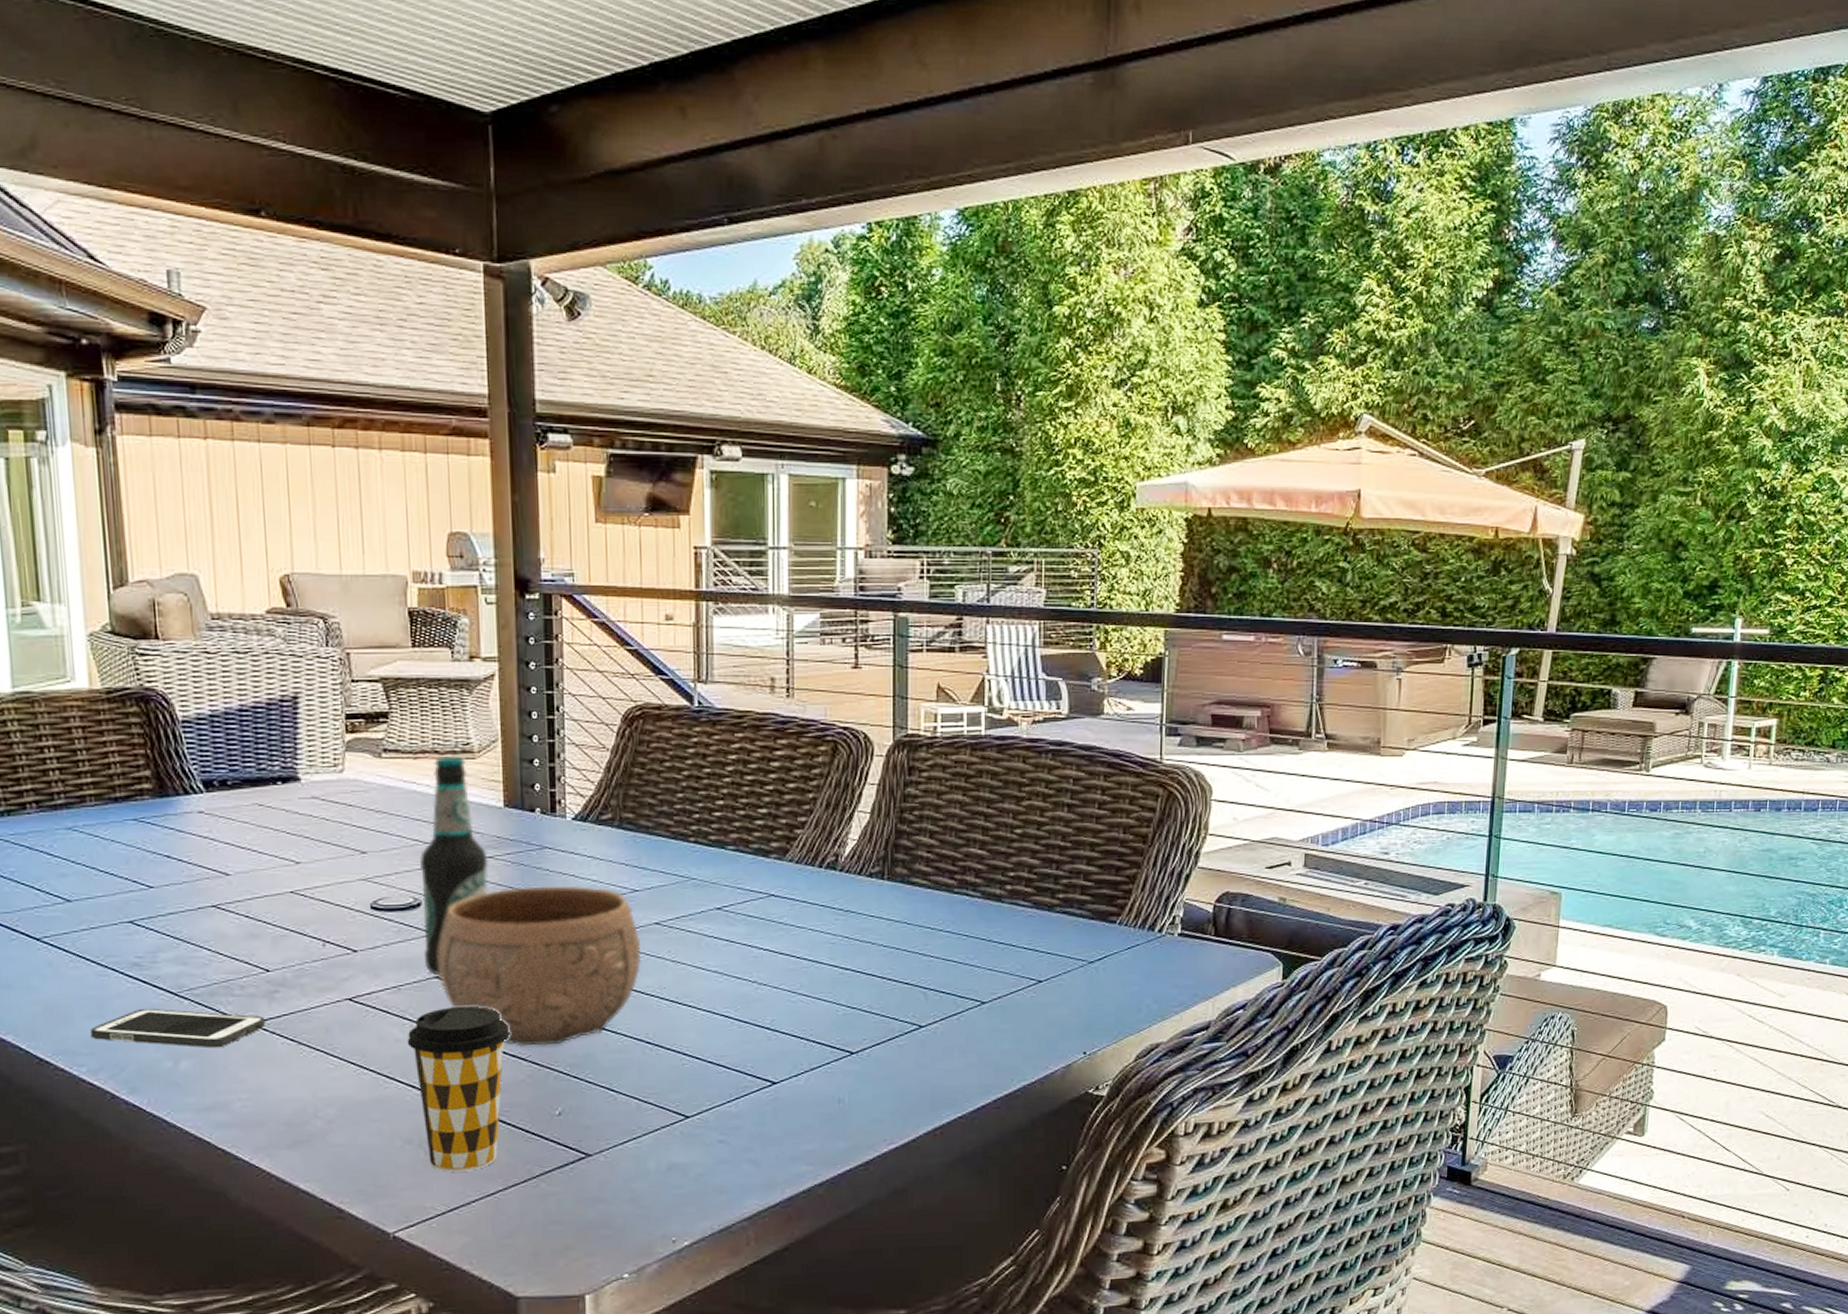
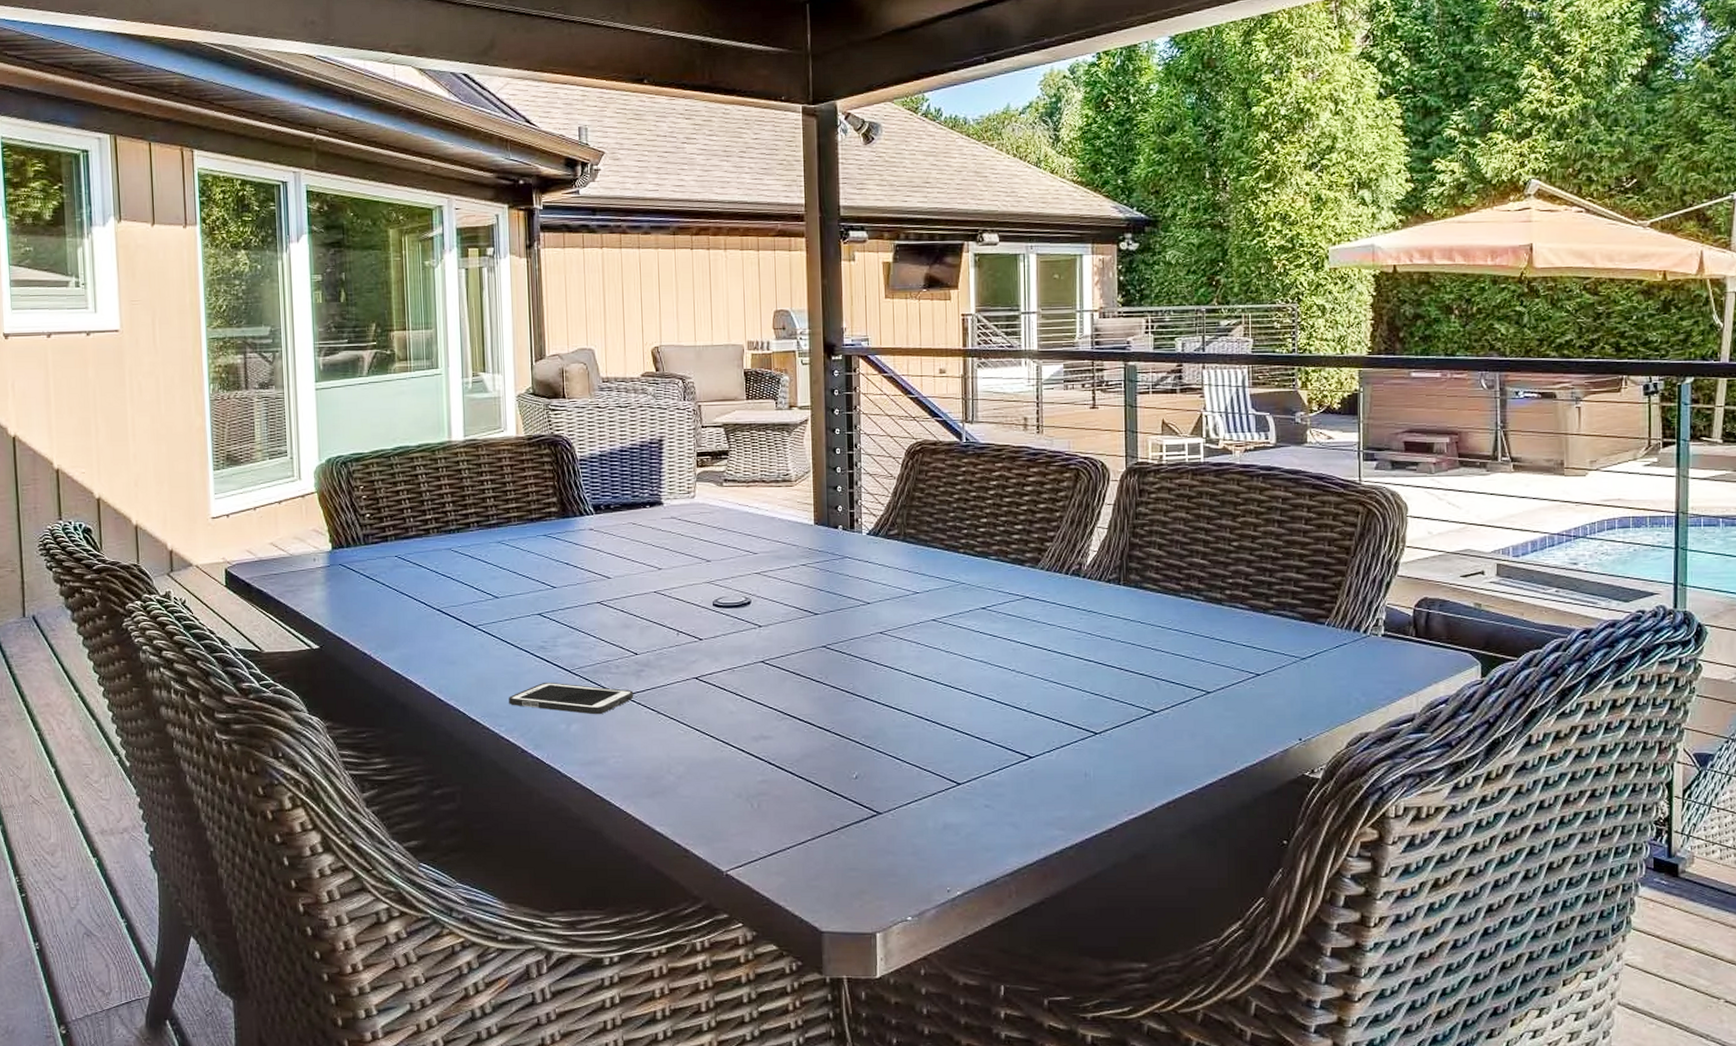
coffee cup: present [407,1006,510,1172] -> none [738,686,818,823]
bottle: present [420,755,488,975] -> none [750,483,802,660]
bowl: present [437,885,642,1047] -> none [763,588,922,720]

